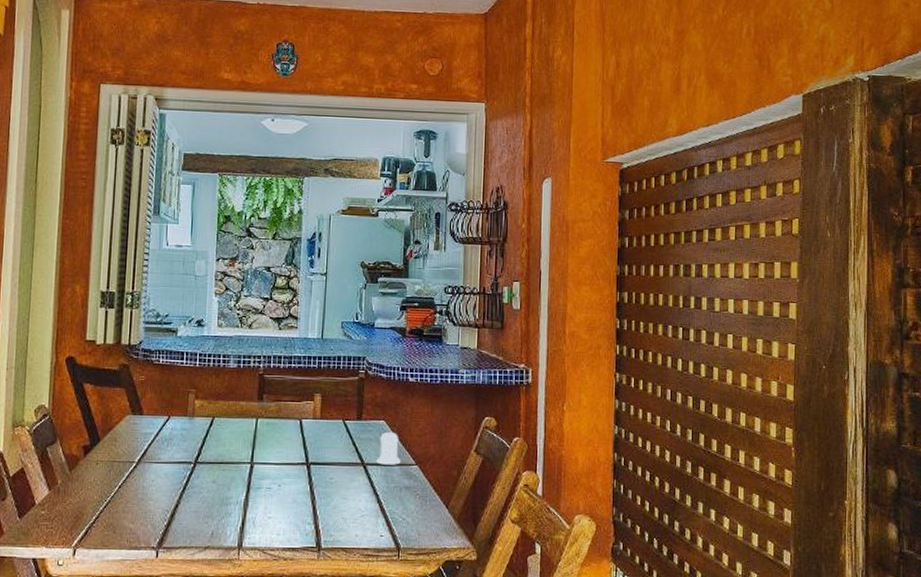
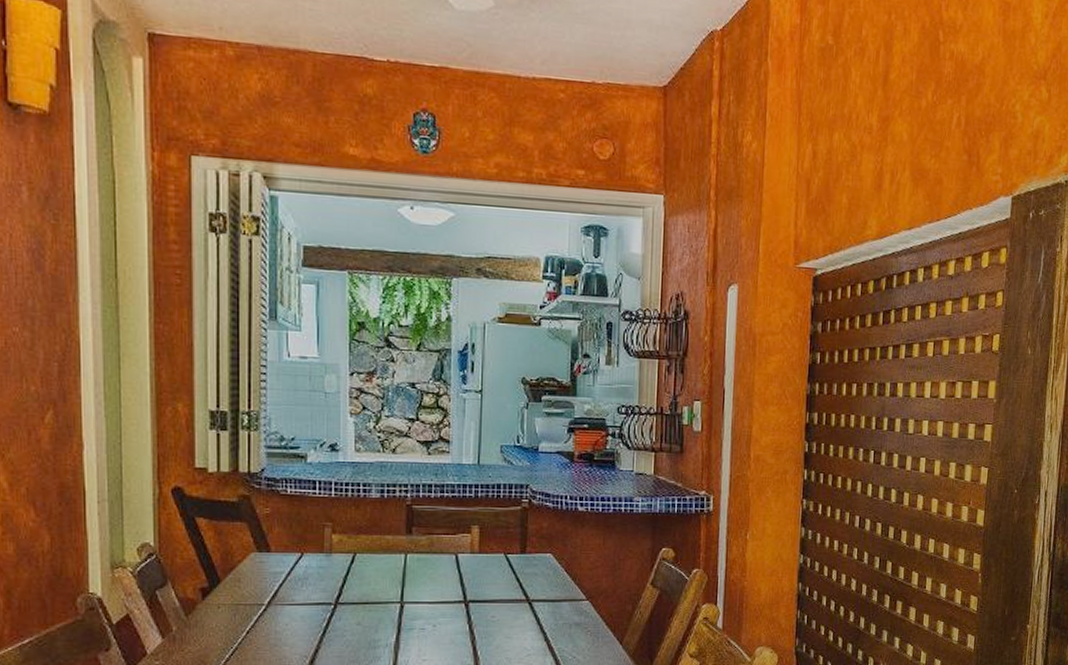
salt shaker: present [376,432,401,465] -> none [543,566,570,601]

